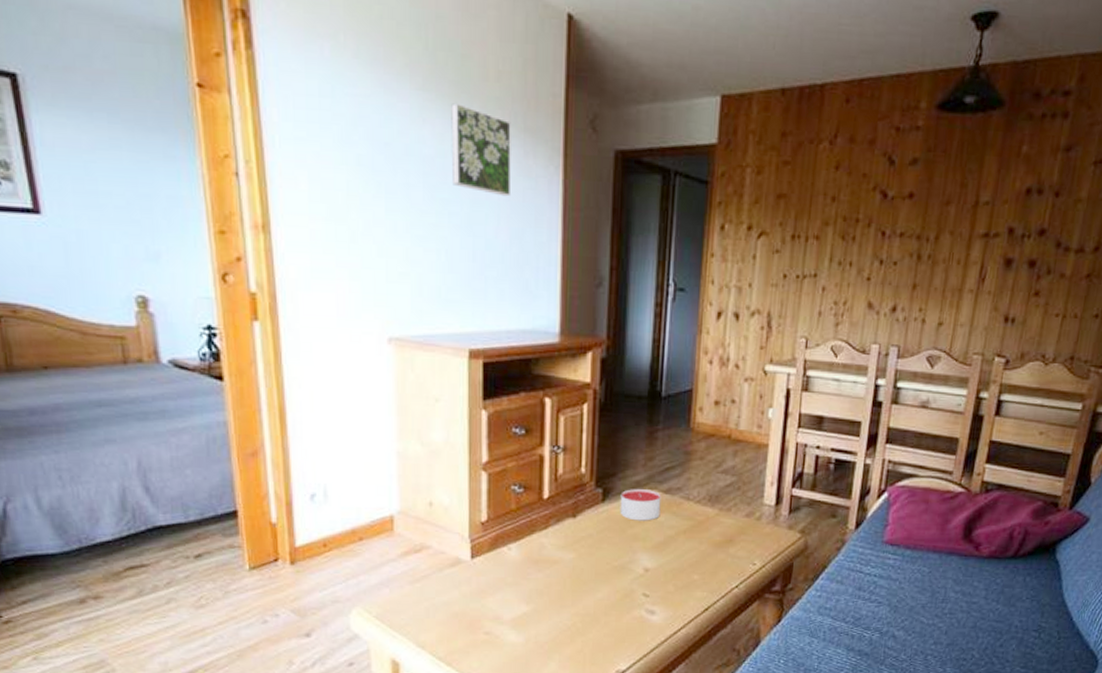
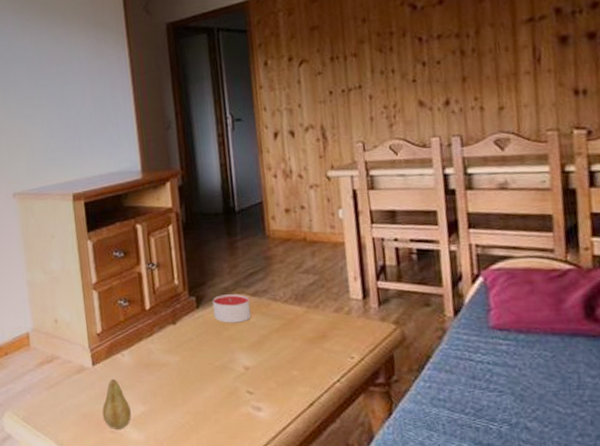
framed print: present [451,103,511,197] -> none [41,17,90,75]
fruit: none [477,574,511,630] -> present [102,379,131,429]

